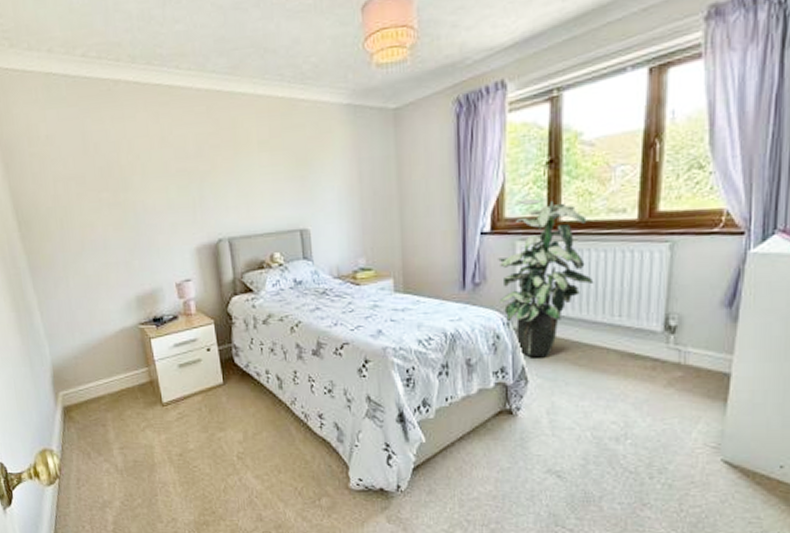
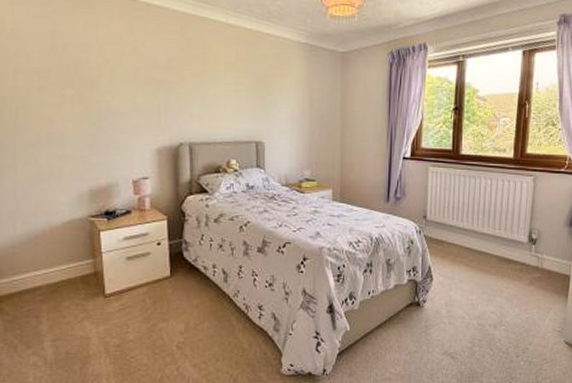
indoor plant: present [496,198,594,358] -> none [414,134,483,260]

